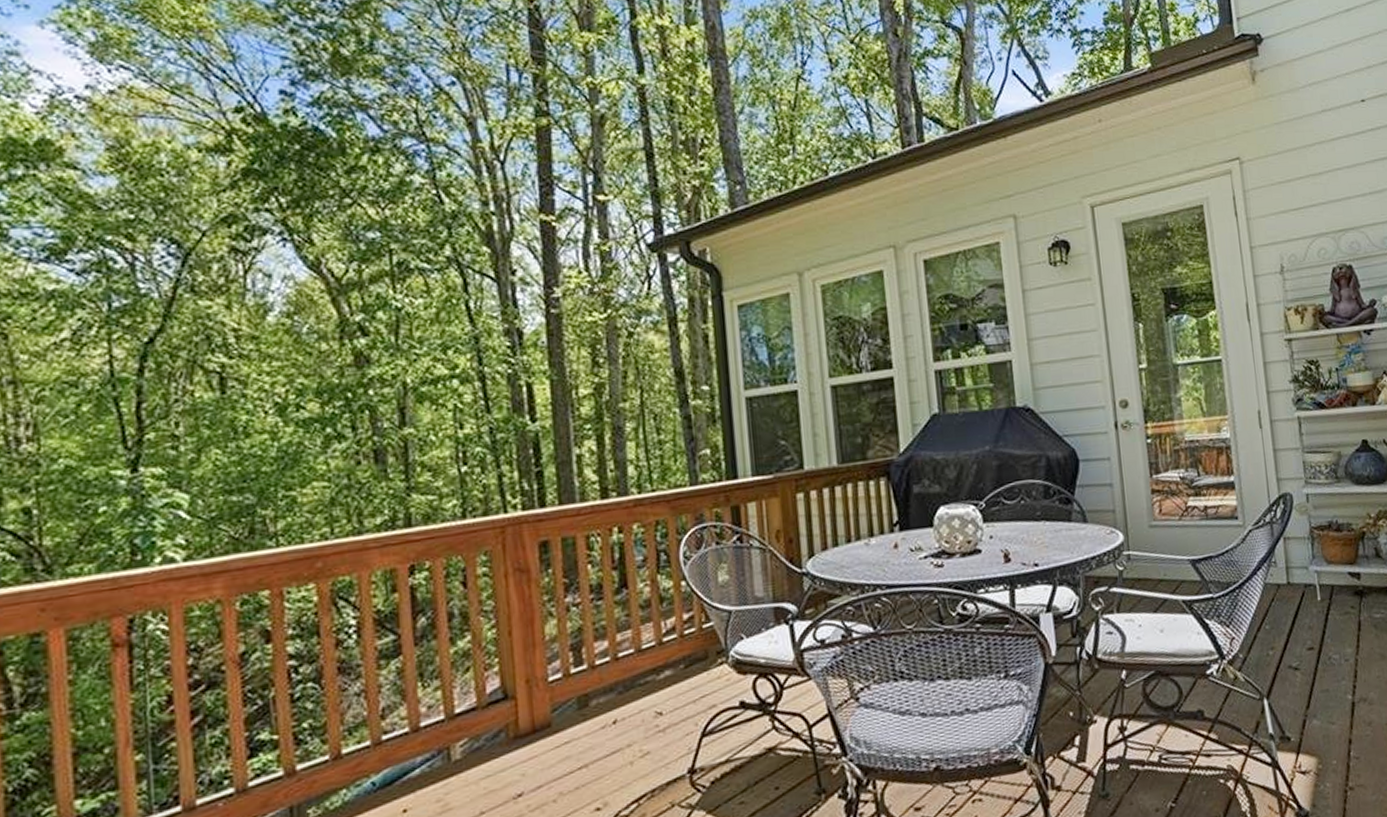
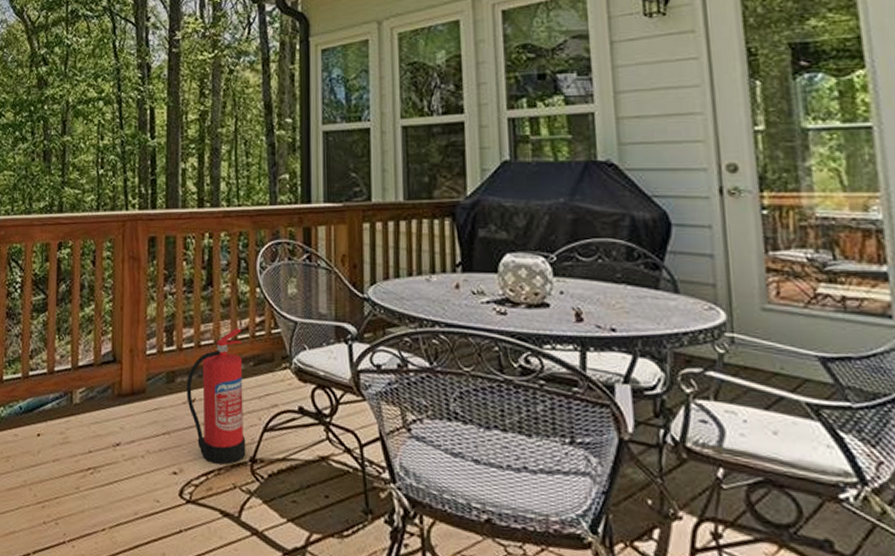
fire extinguisher: none [604,629,683,787] -> present [187,328,246,465]

